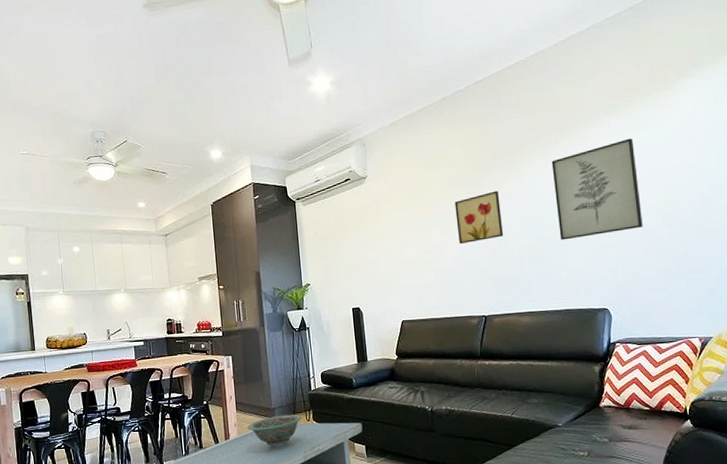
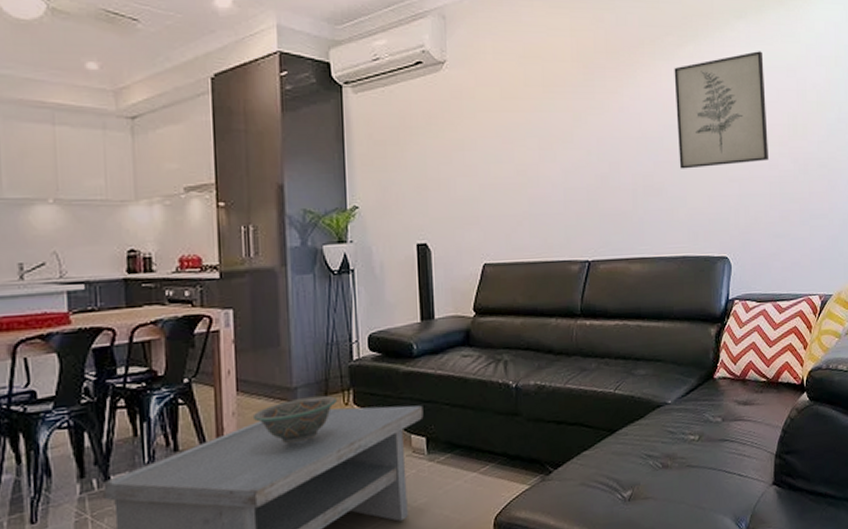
wall art: present [455,190,504,245] -> none [558,99,616,166]

